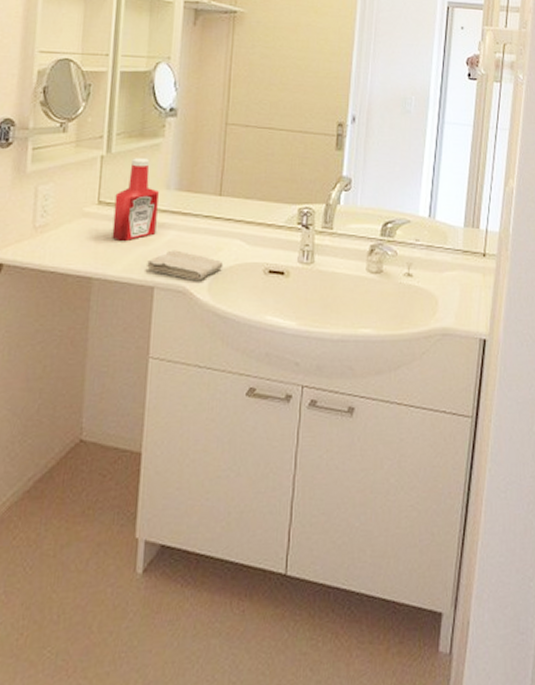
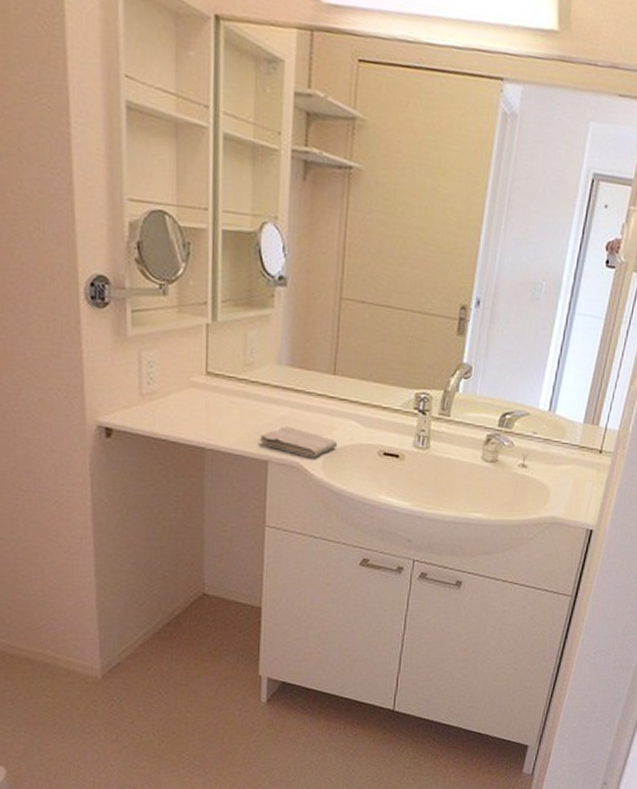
ketchup bottle: present [112,158,159,242] -> none [223,328,270,415]

